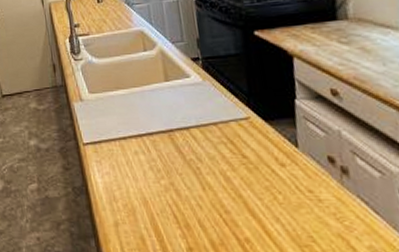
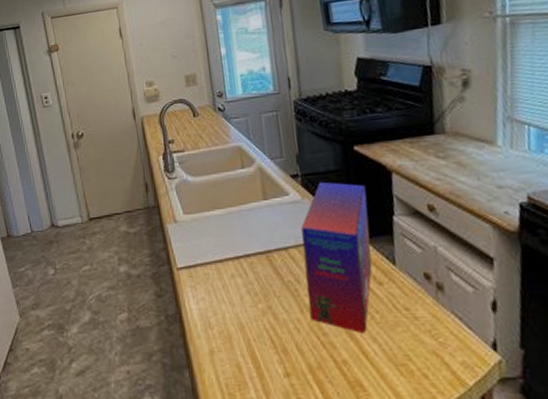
cereal box: none [202,65,274,214] -> present [301,181,372,334]

